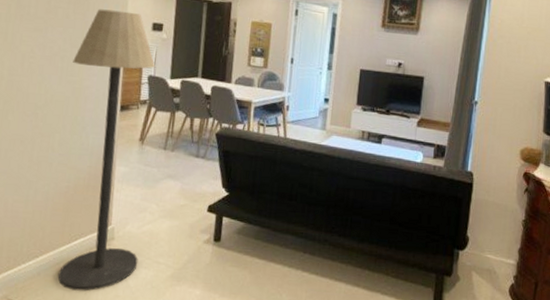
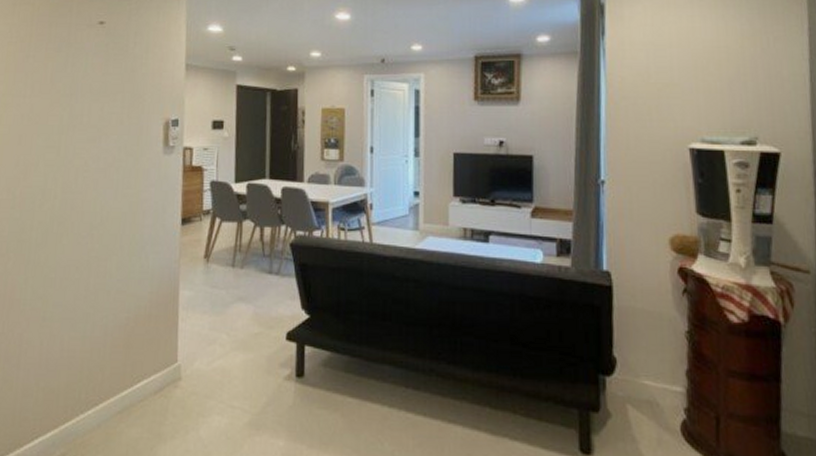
floor lamp: present [57,9,155,292] -> none [119,111,218,446]

